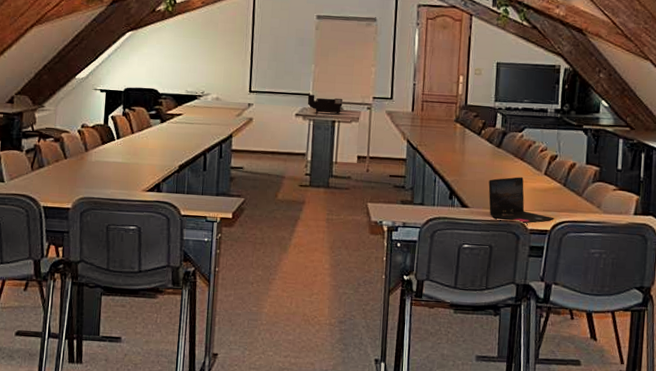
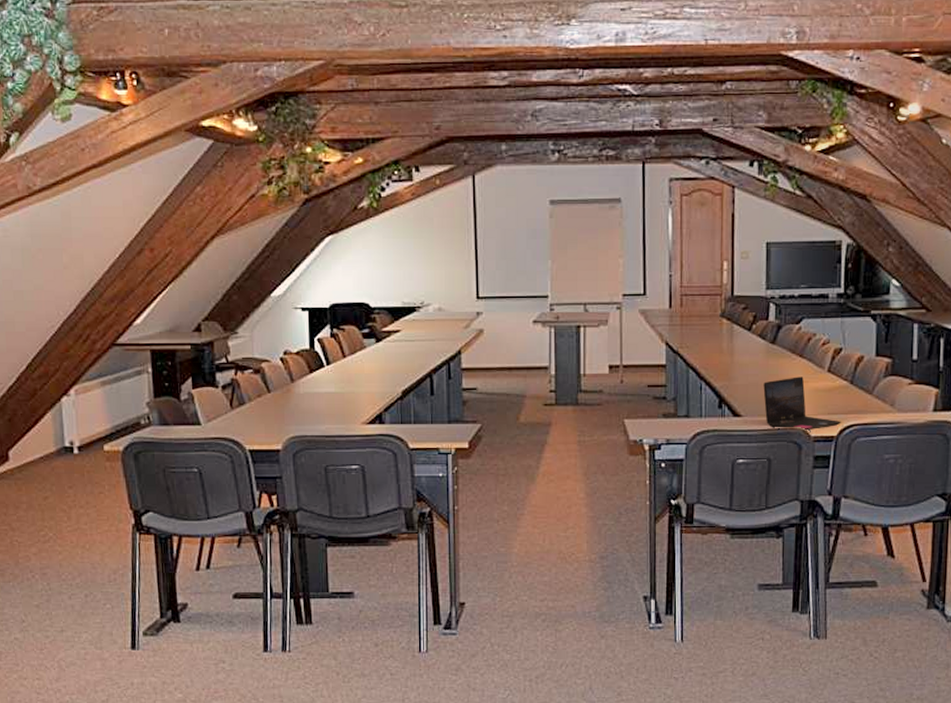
projector: present [307,94,343,115] -> none [546,297,588,319]

